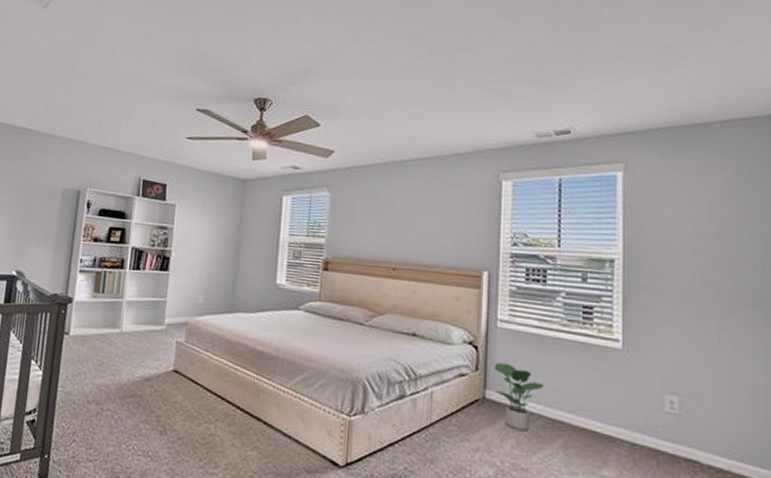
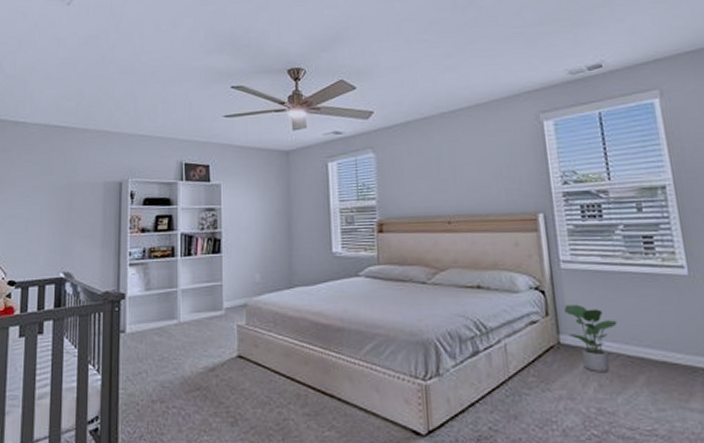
books: present [93,268,125,295] -> none [146,258,176,287]

